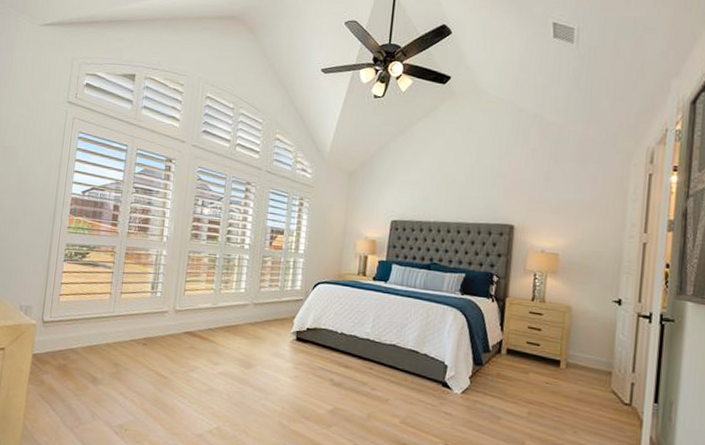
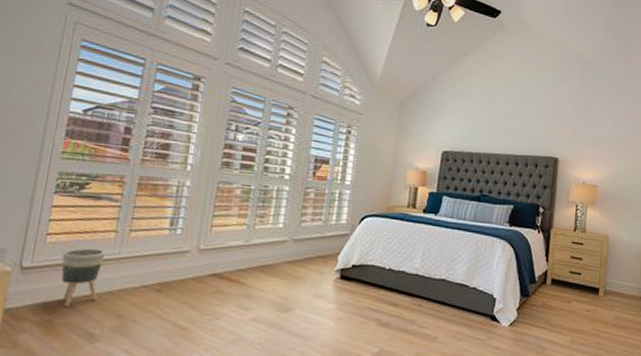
planter: none [71,307,103,355] -> present [60,248,106,308]

